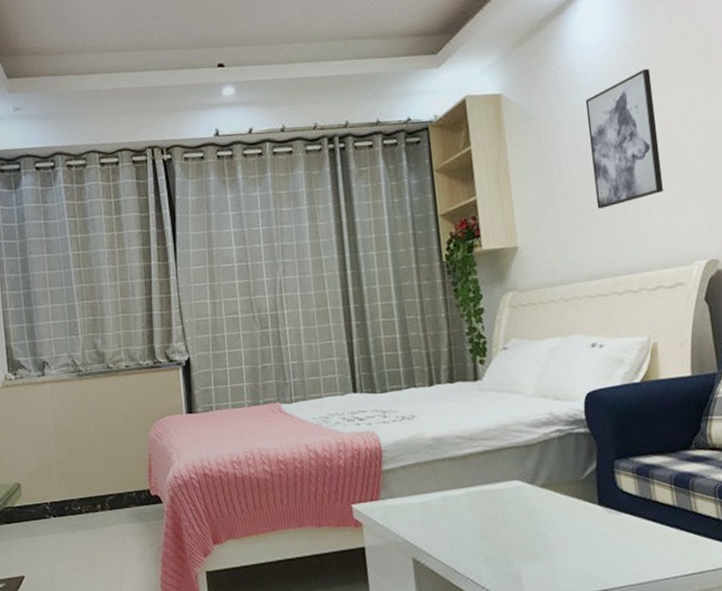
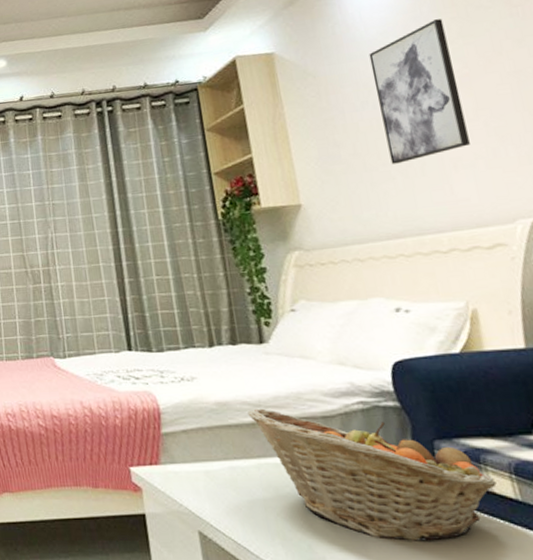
fruit basket: none [461,441,660,549] -> present [248,408,497,541]

